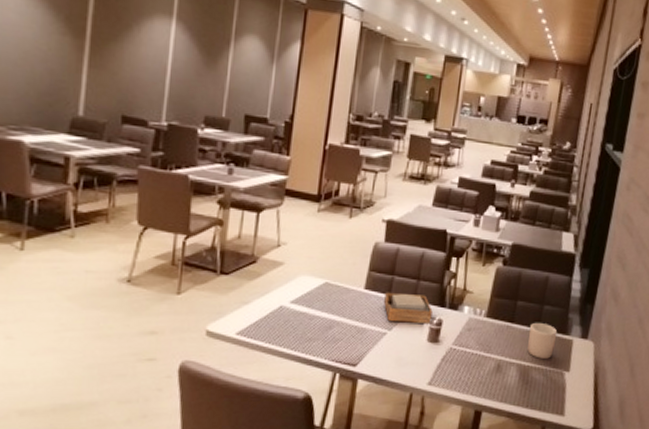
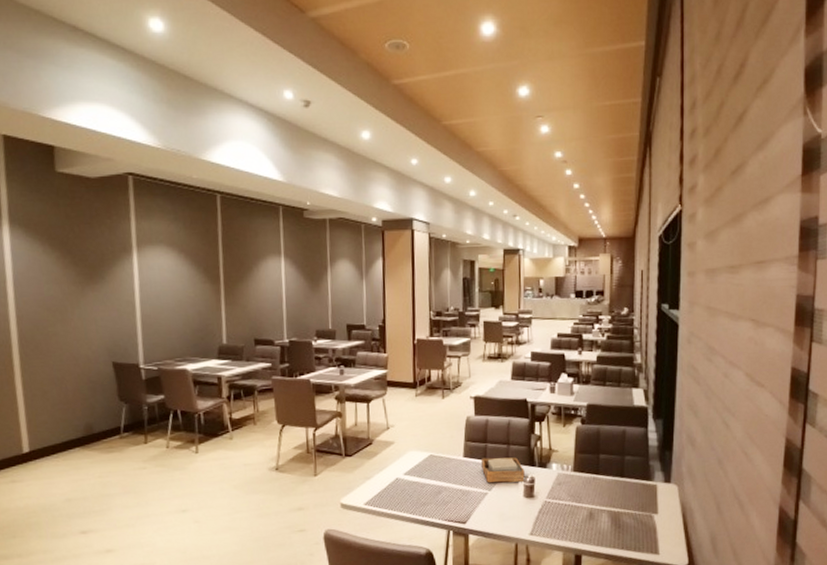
mug: present [527,322,558,359] -> none [614,471,641,504]

